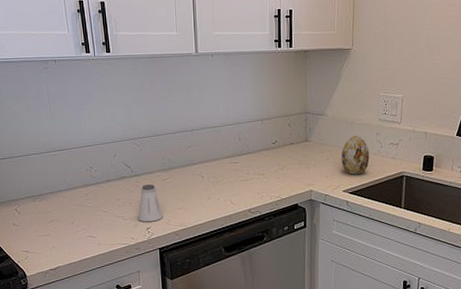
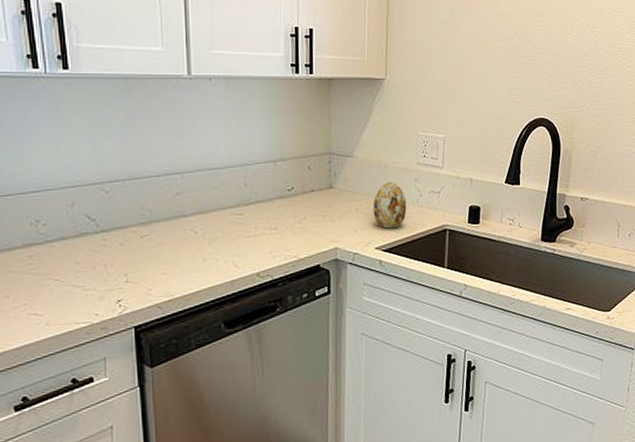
saltshaker: present [138,184,164,222] -> none [104,243,141,293]

